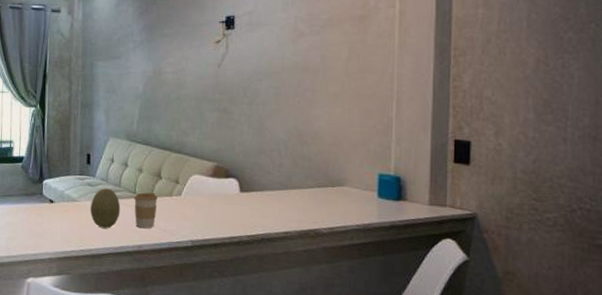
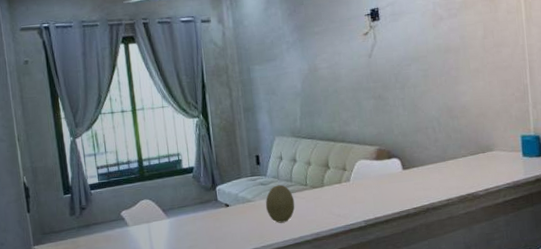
coffee cup: present [133,192,158,228] -> none [305,182,329,217]

